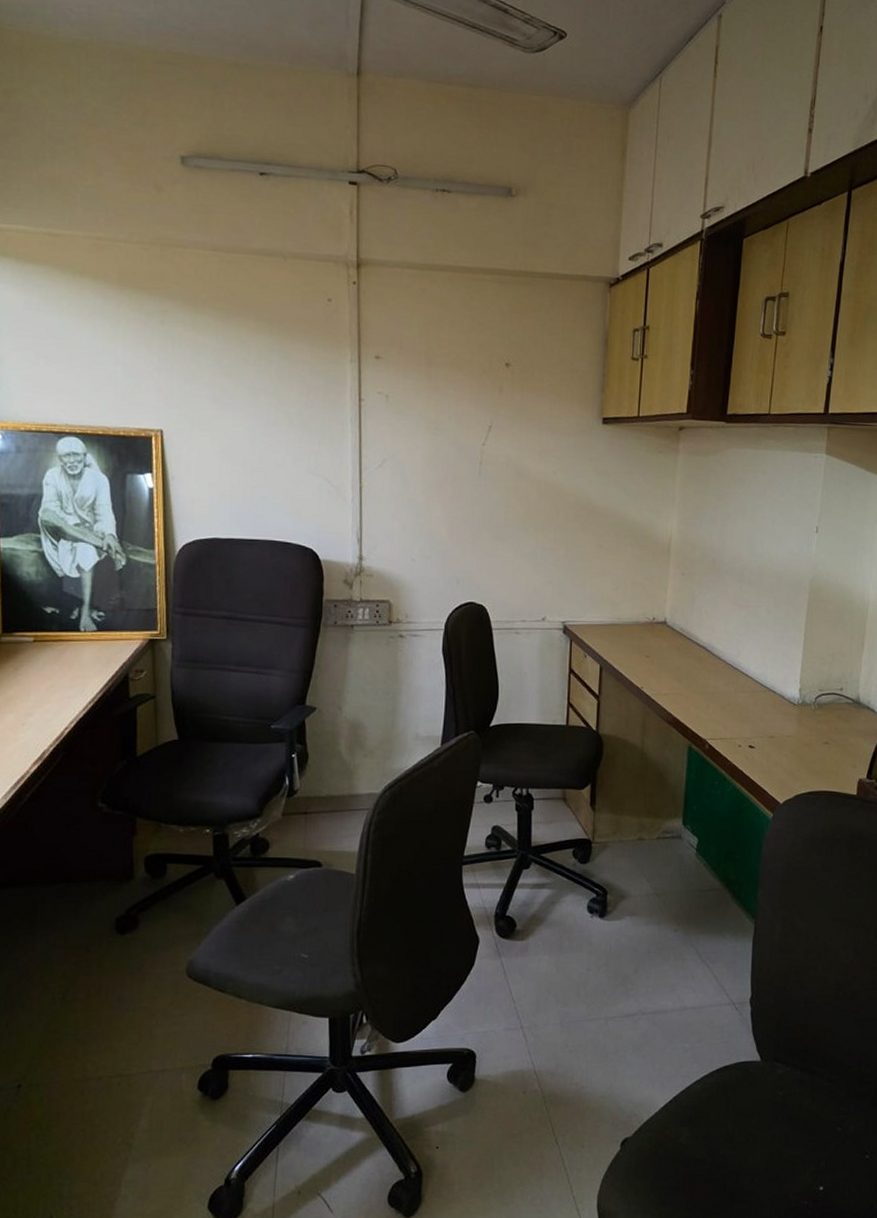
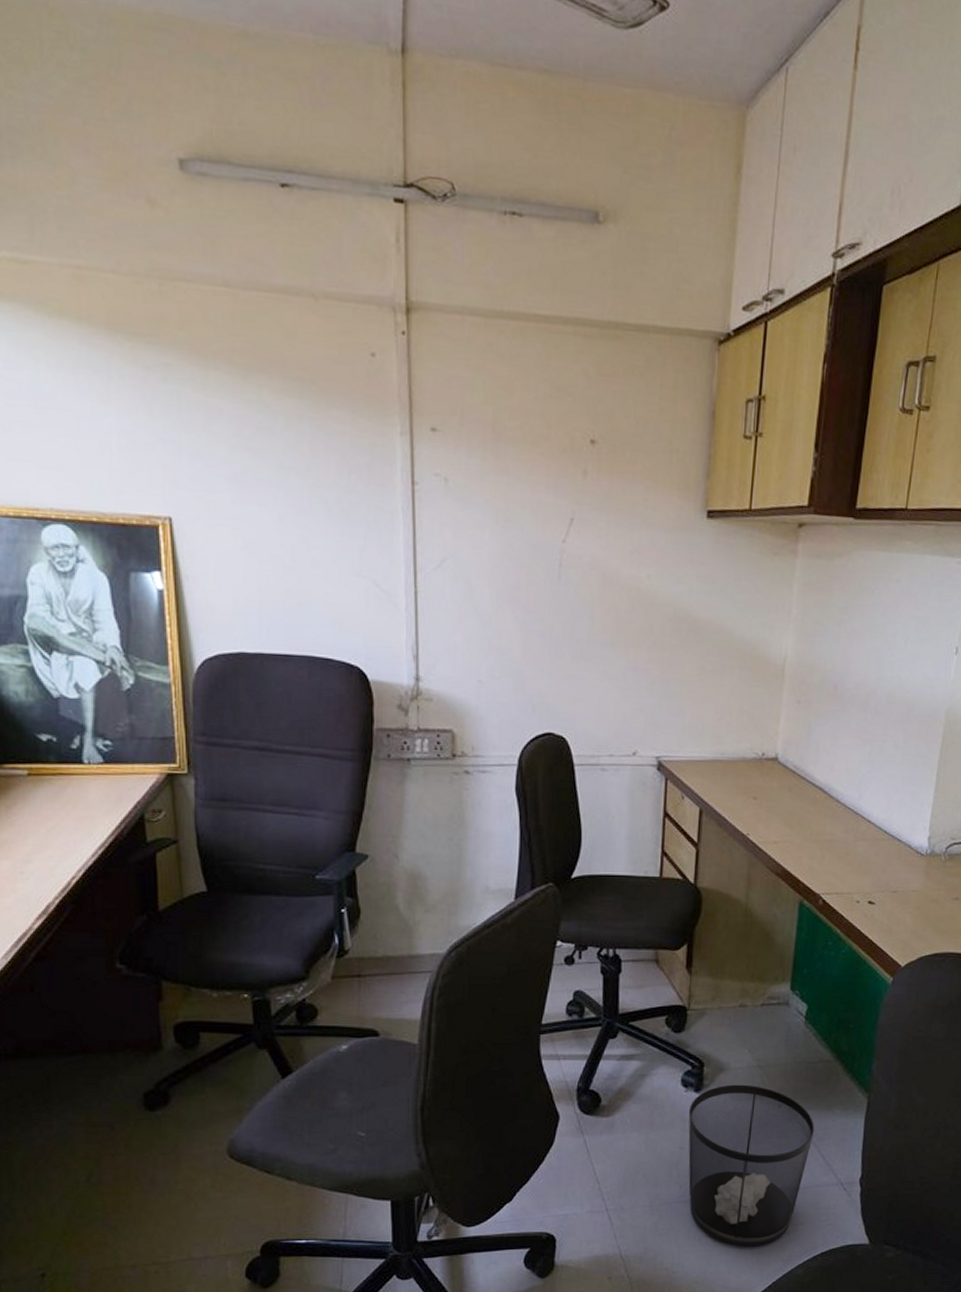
waste bin: none [594,911,708,1063] -> present [688,1084,815,1247]

